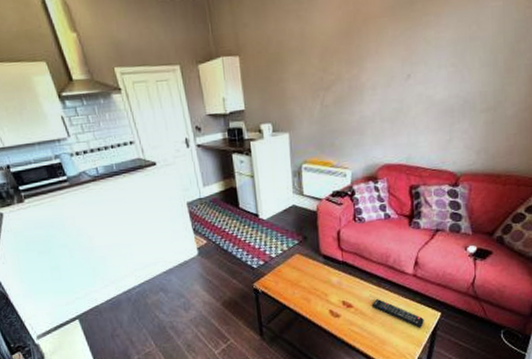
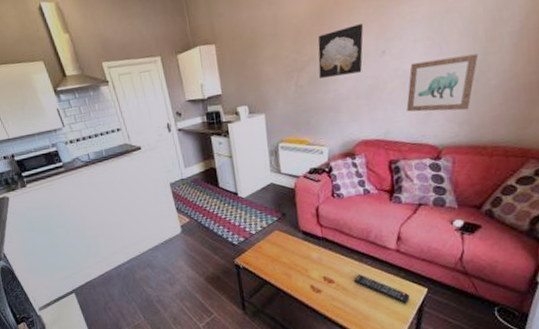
wall art: none [344,45,391,99] -> present [318,24,364,78]
wall art: none [428,83,497,139] -> present [406,54,479,112]

